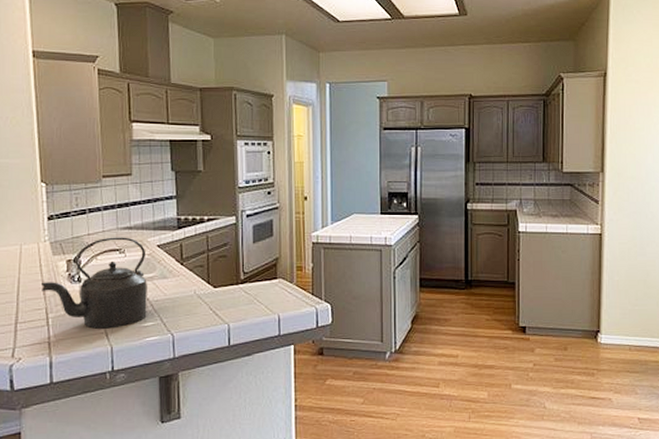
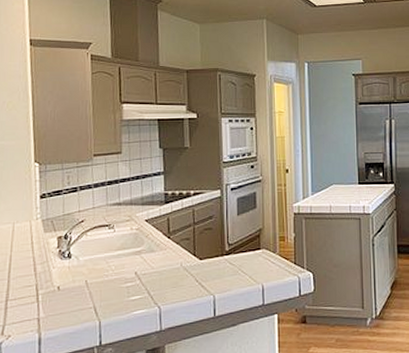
kettle: present [40,237,147,329] -> none [31,213,135,304]

